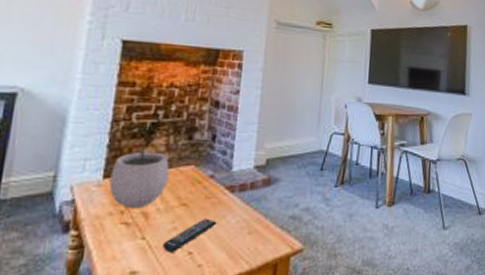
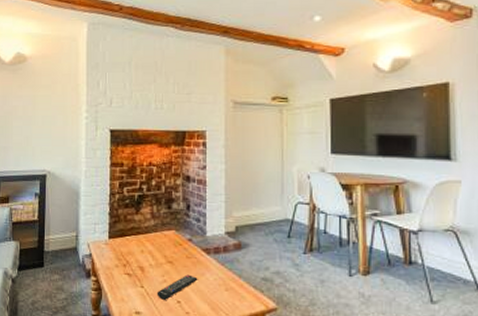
plant pot: present [109,138,170,209] -> none [113,208,156,263]

